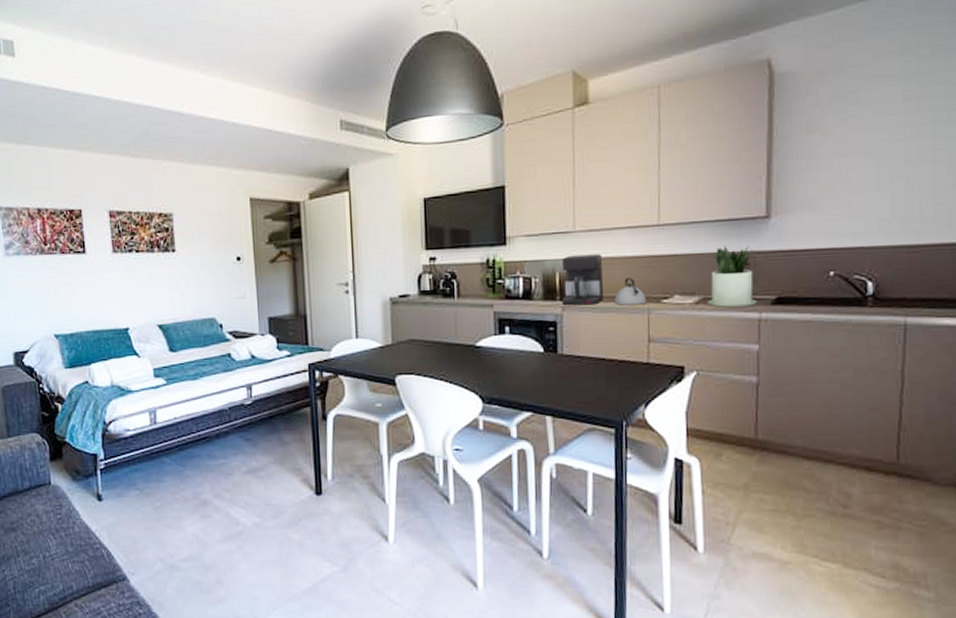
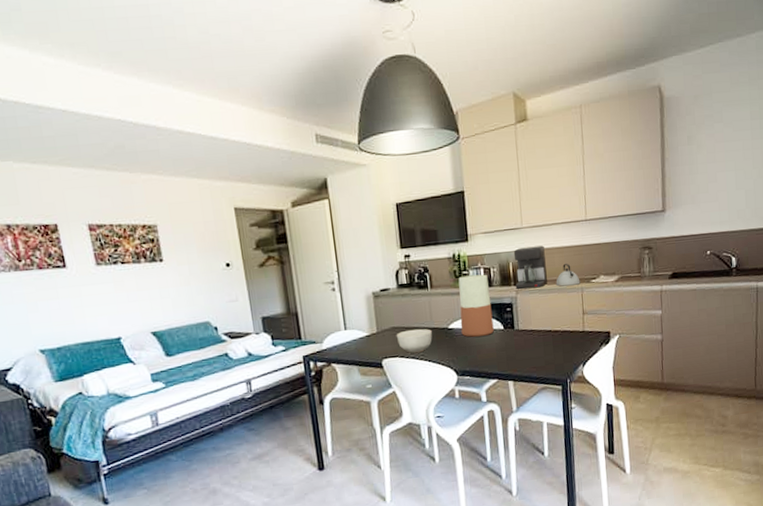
bowl: none [413,343,457,372] -> present [396,328,433,354]
vase: none [490,284,531,360] -> present [458,274,494,338]
planter: present [707,245,757,309] -> none [624,233,659,284]

